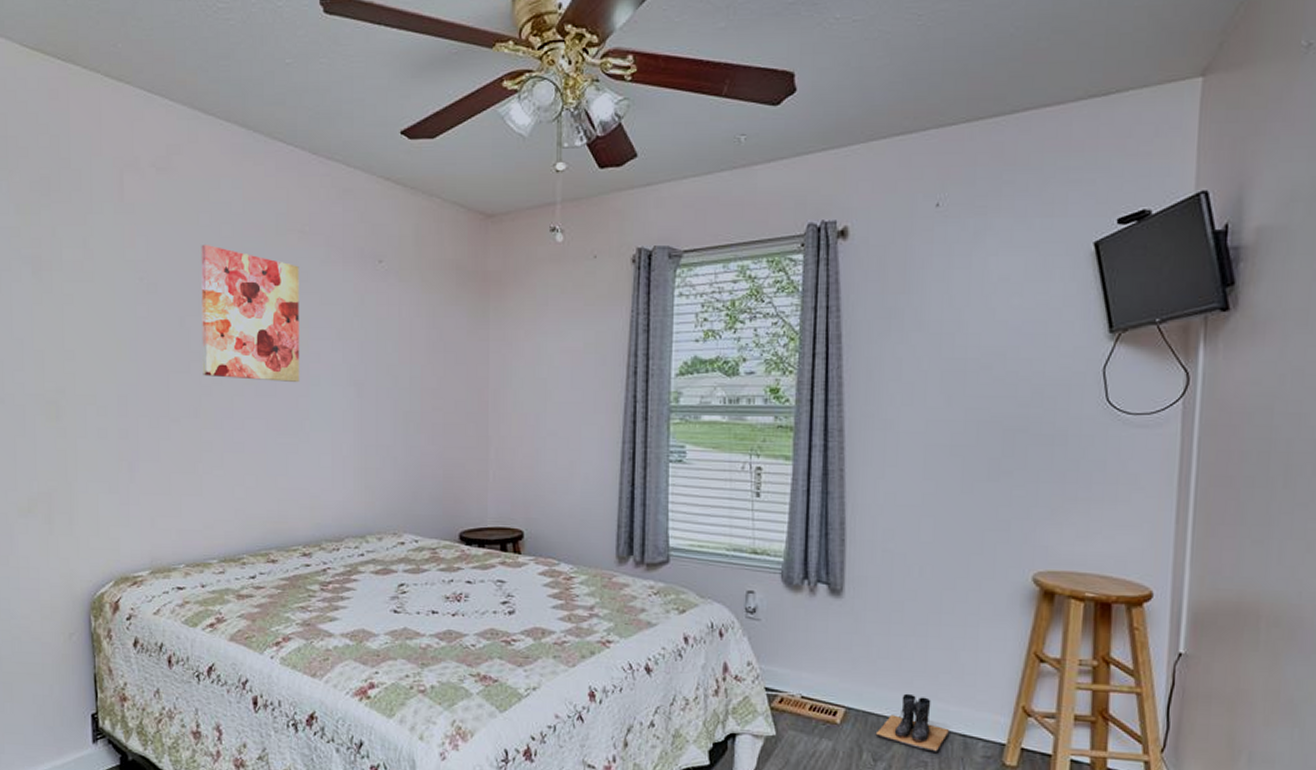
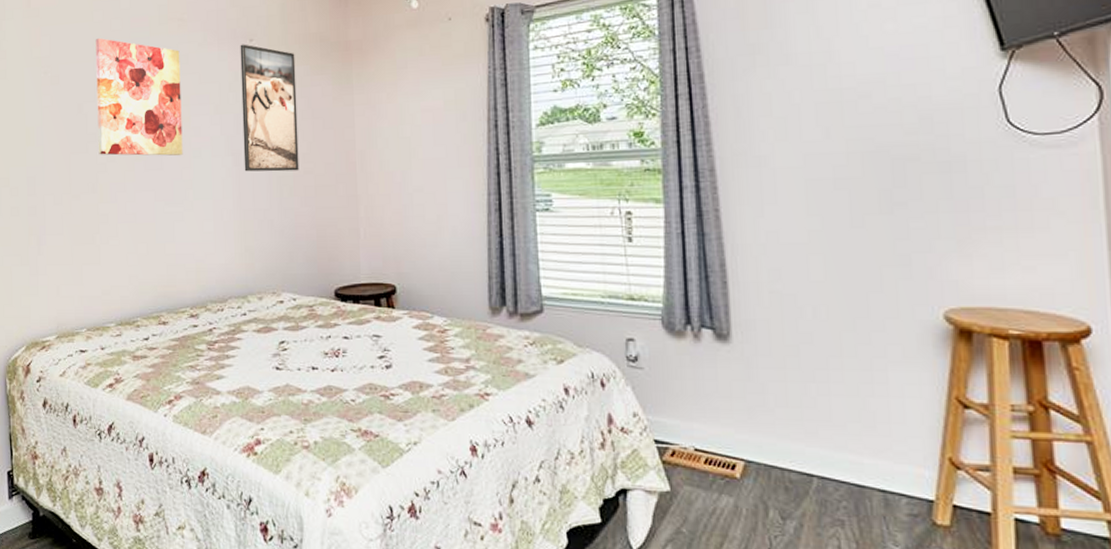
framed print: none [367,265,428,407] -> present [240,44,299,172]
boots: present [875,693,949,752] -> none [781,444,865,510]

